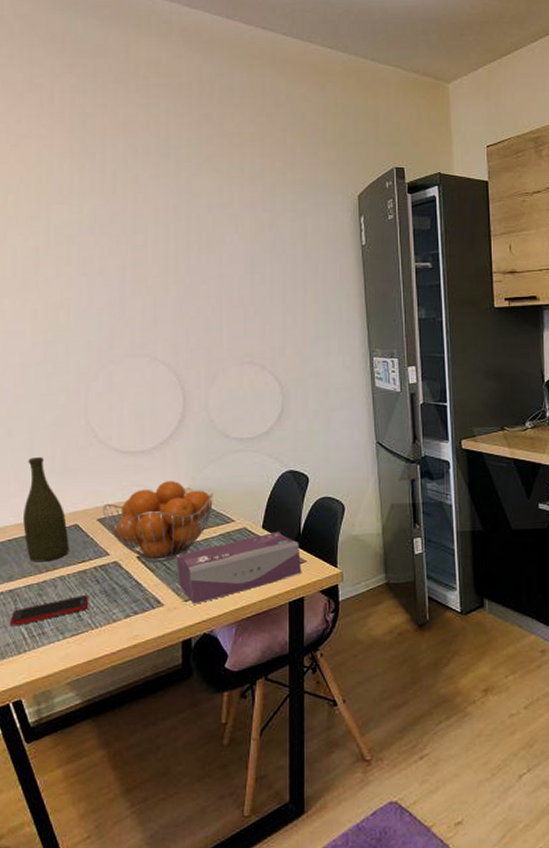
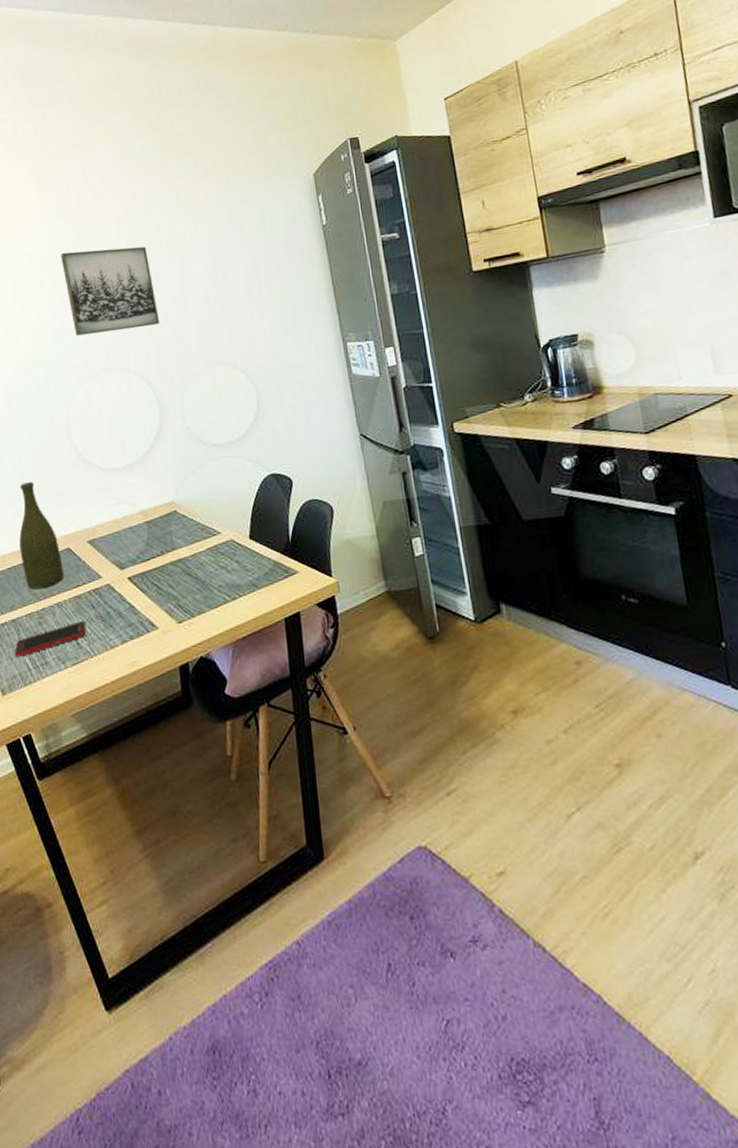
wall art: none [91,232,191,319] -> present [61,246,160,336]
fruit basket: present [102,481,213,562] -> none [91,495,198,582]
tissue box: present [175,531,301,605] -> none [165,541,294,626]

